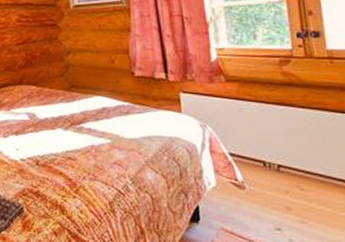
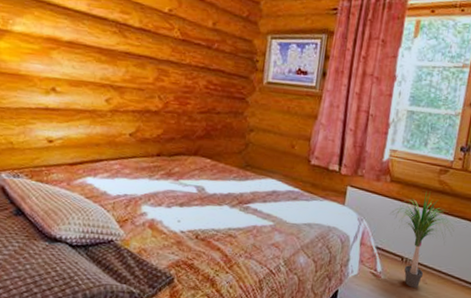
potted plant: none [235,86,319,196] -> present [390,191,455,288]

